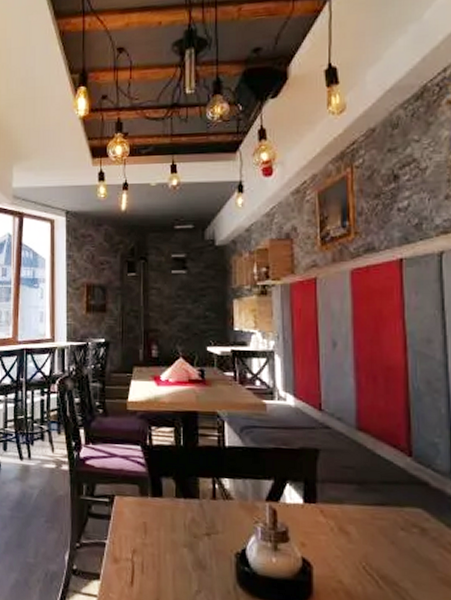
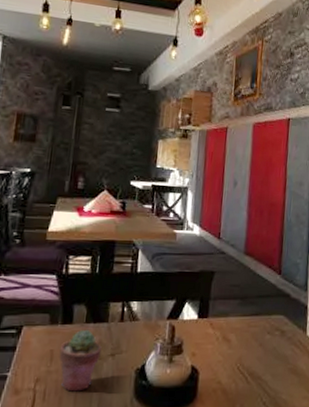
potted succulent: none [152,504,195,569] -> present [59,329,102,392]

